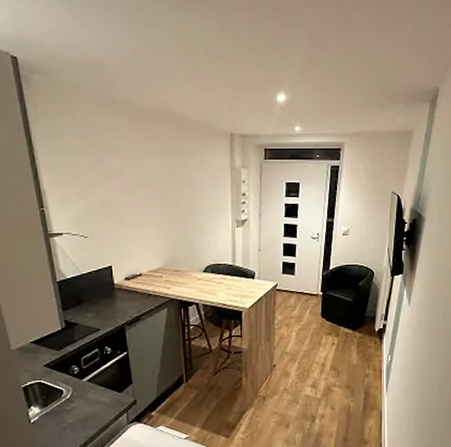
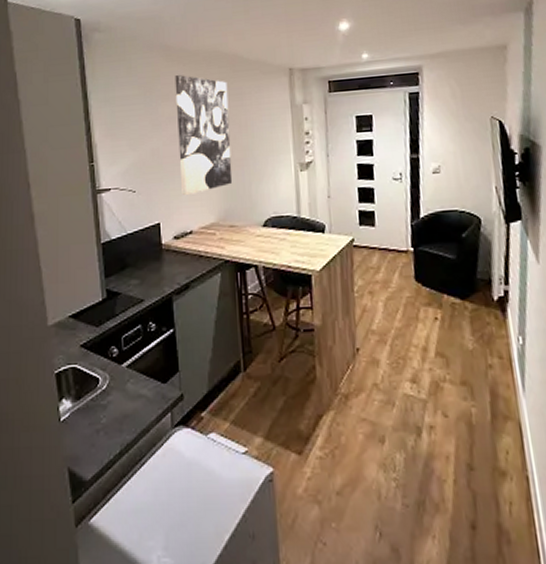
wall art: none [121,128,178,244] -> present [175,74,233,196]

